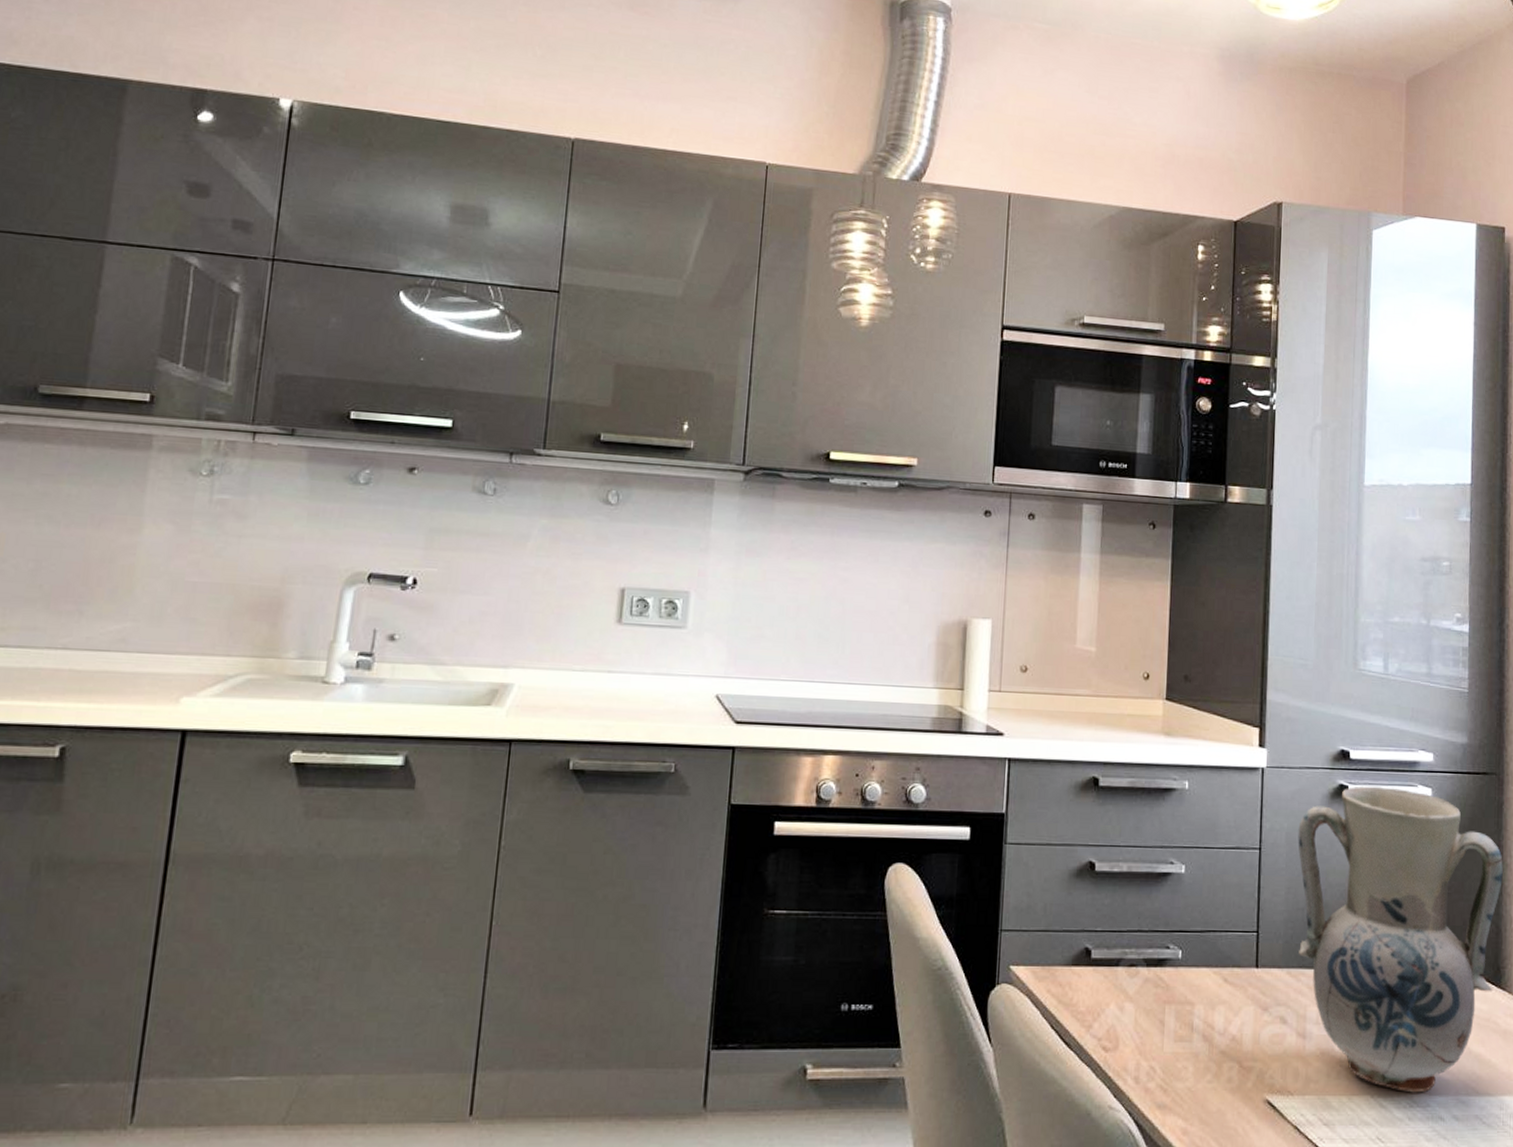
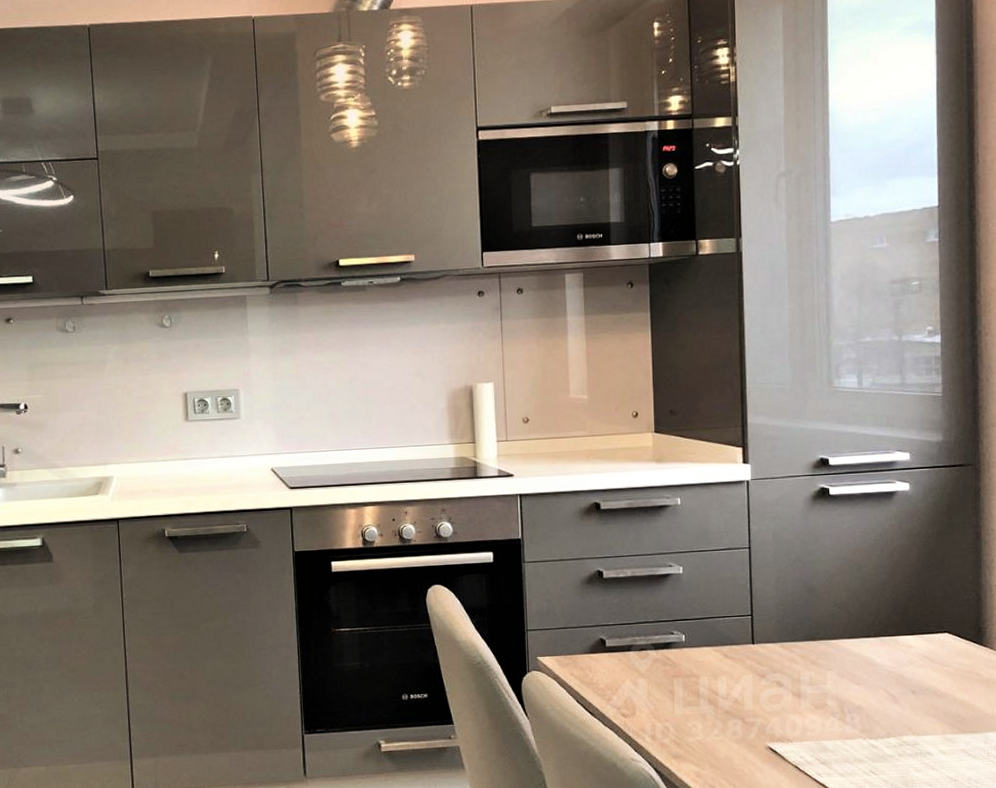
vase: present [1298,786,1503,1093] -> none [784,486,982,735]

